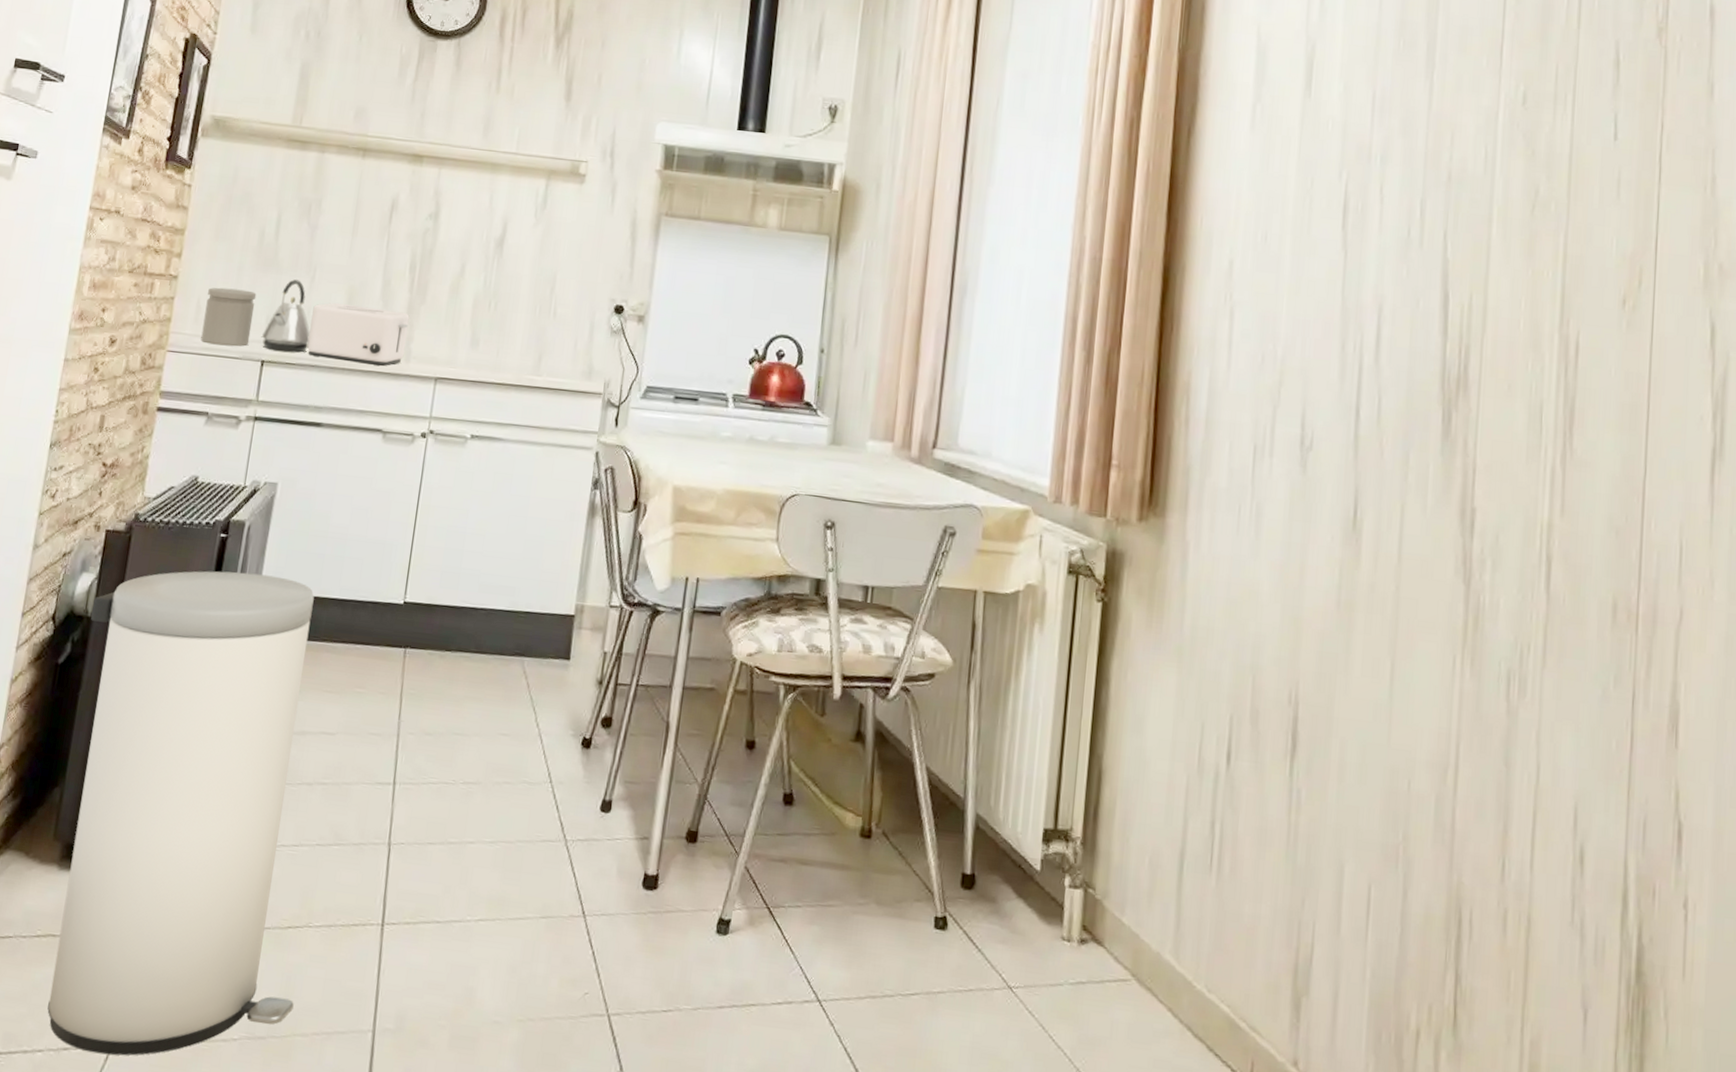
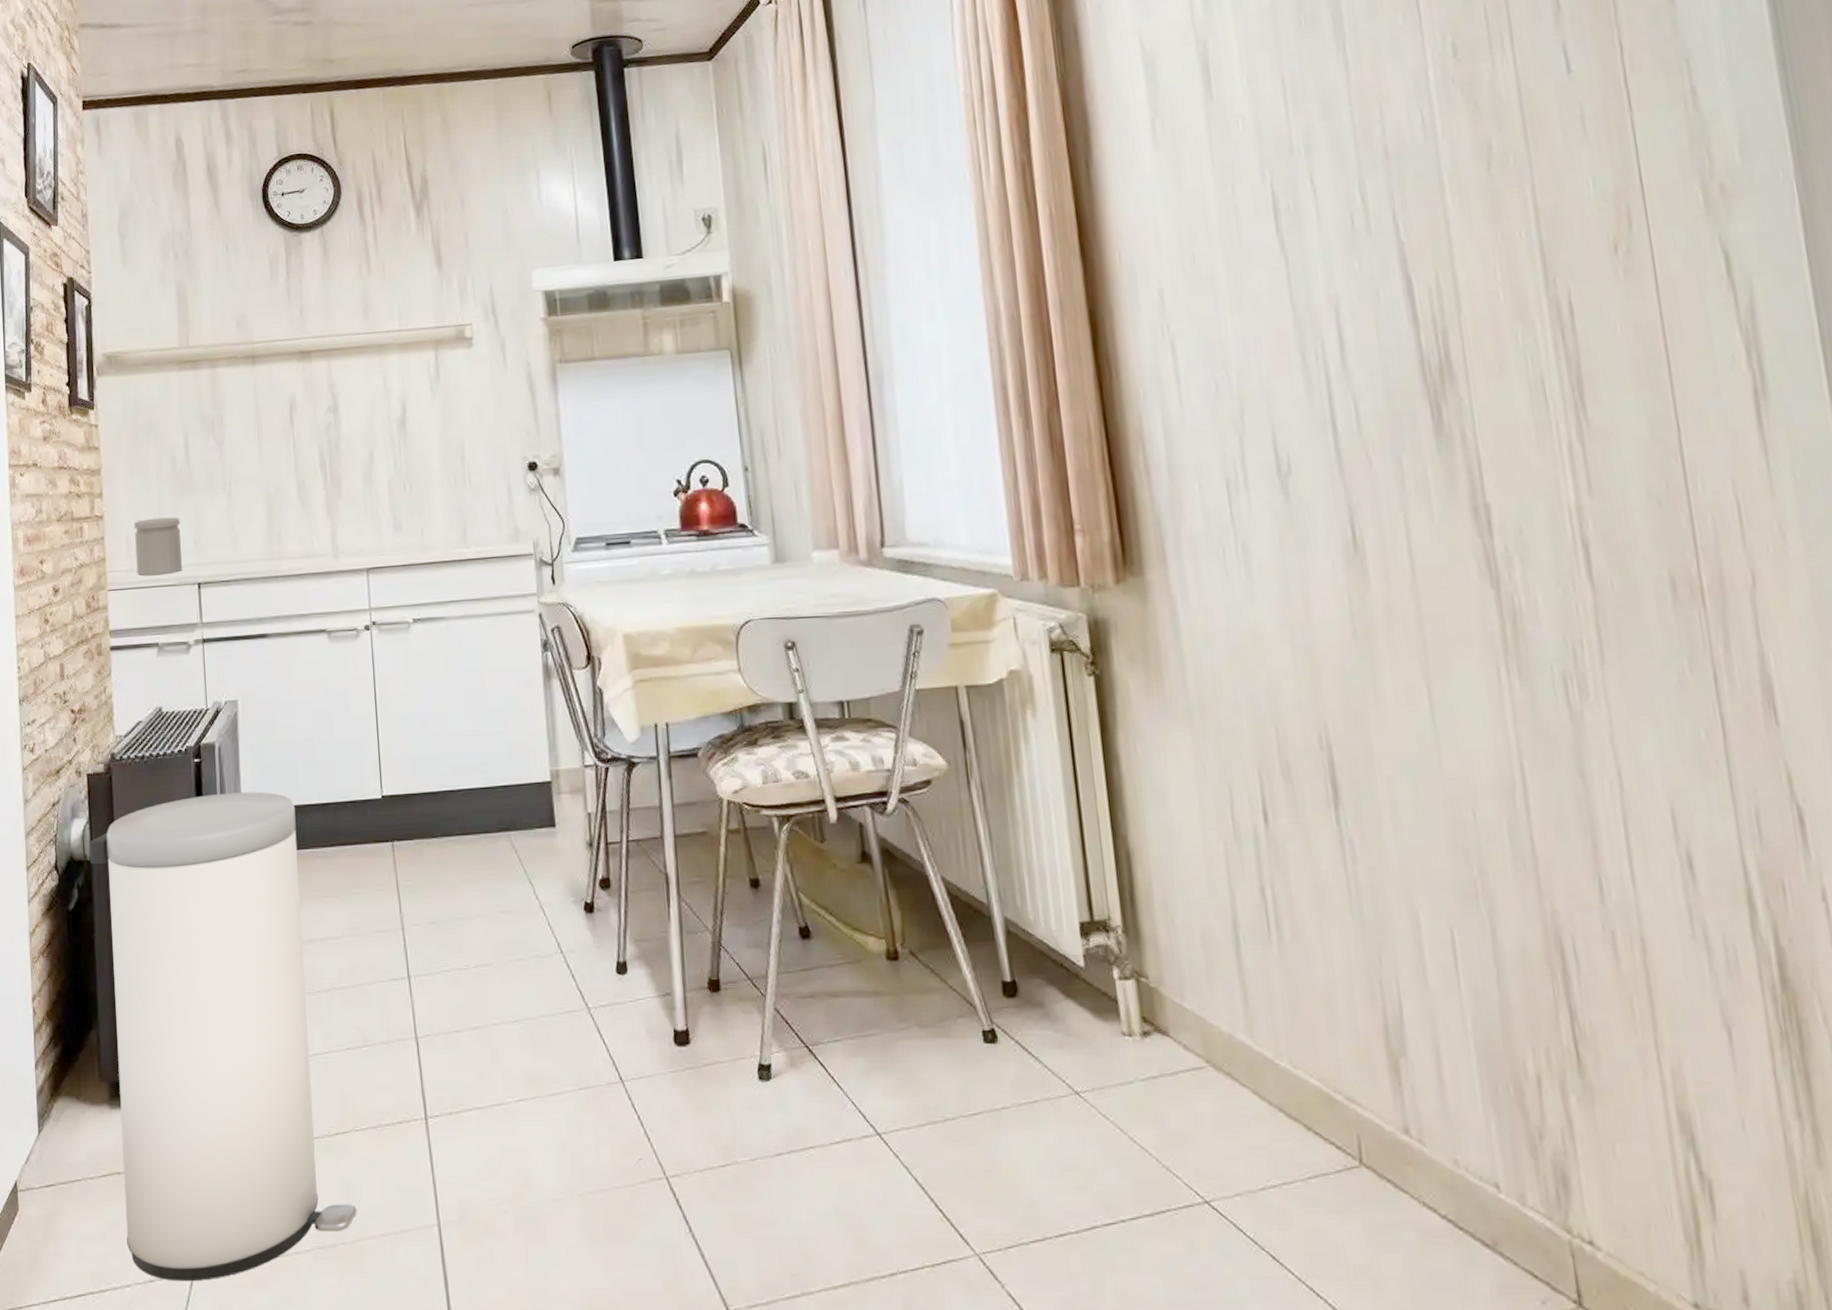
kettle: present [262,279,311,354] -> none [193,497,240,572]
toaster: present [307,302,410,367] -> none [236,509,332,570]

